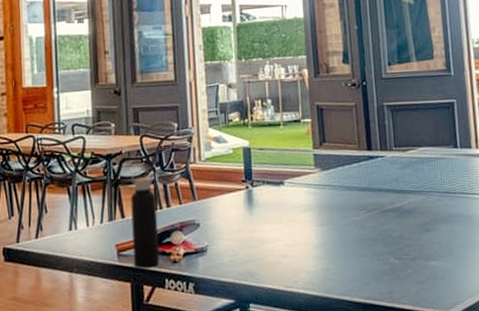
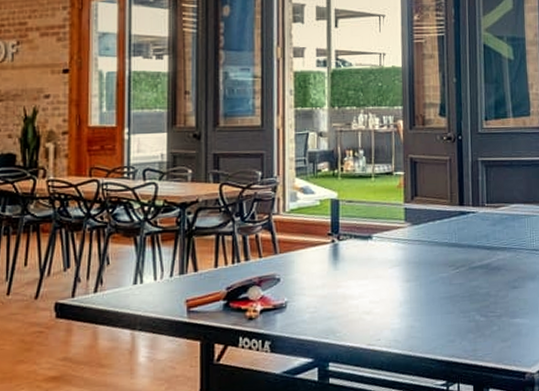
water bottle: present [130,170,160,268] -> none [204,220,234,325]

